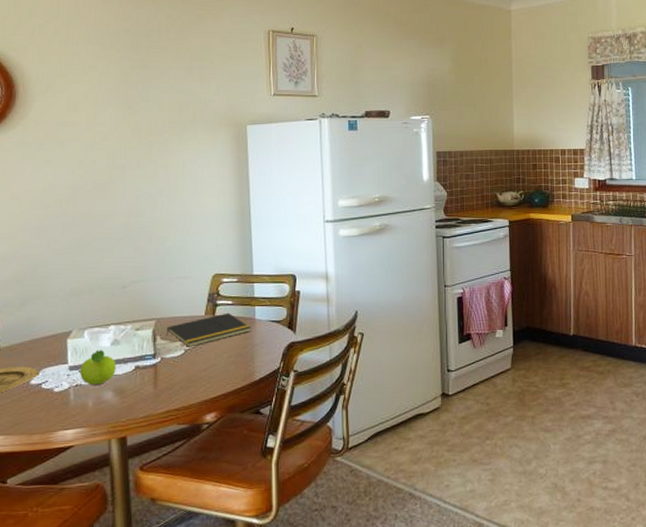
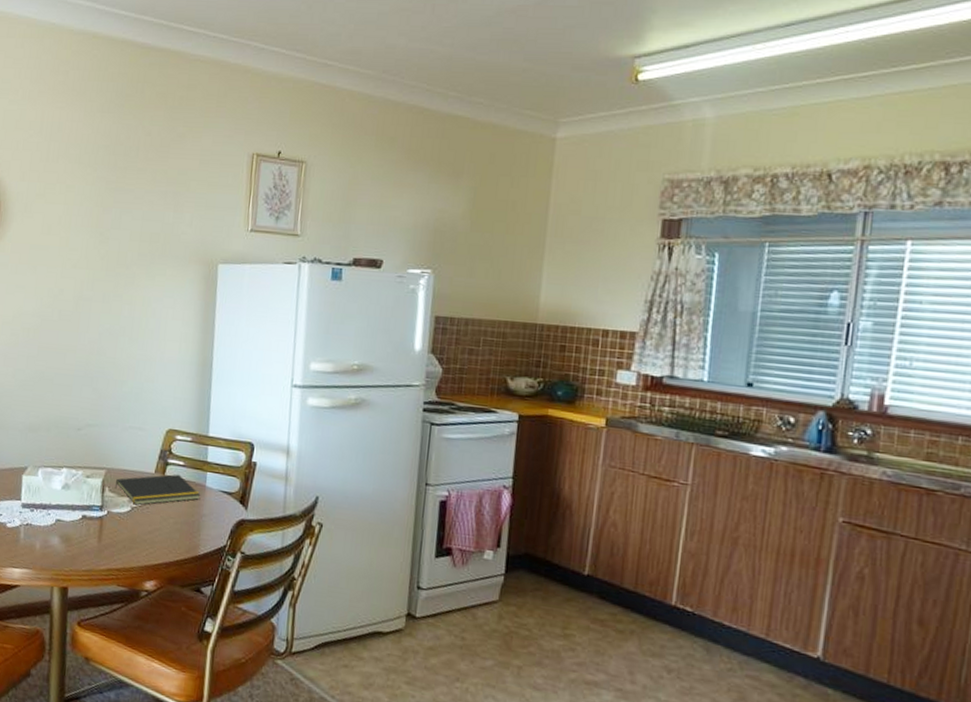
fruit: present [80,350,116,385] -> none [31,491,65,528]

